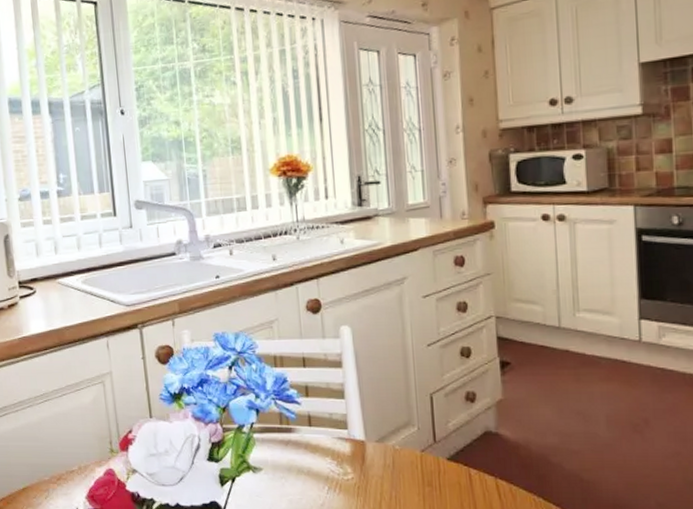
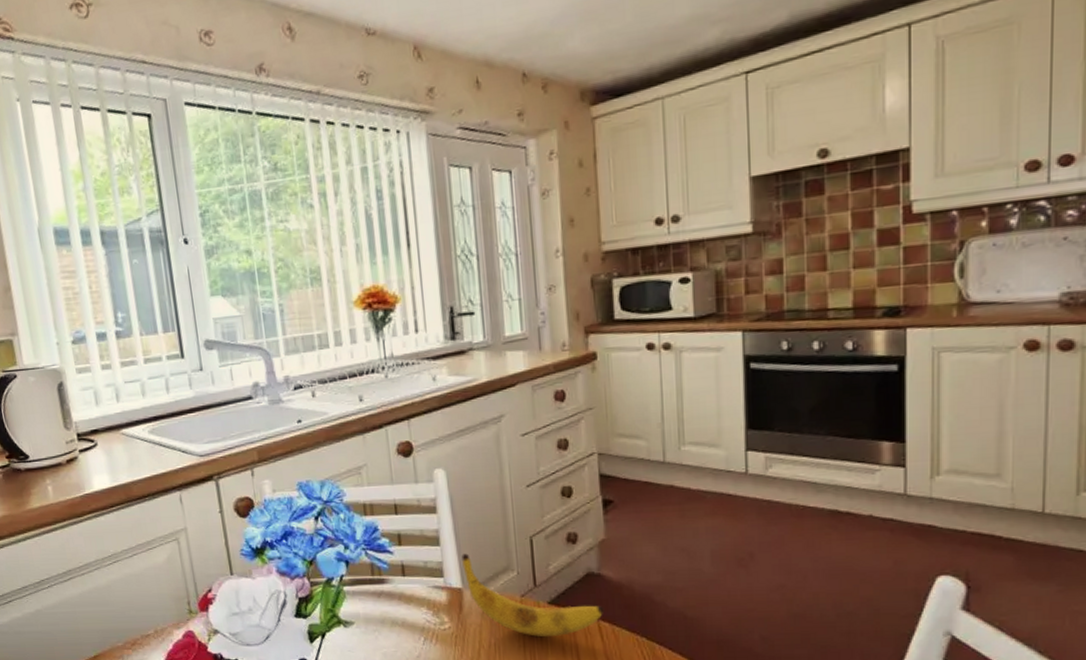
banana: none [365,407,502,492] -> present [461,553,605,636]

